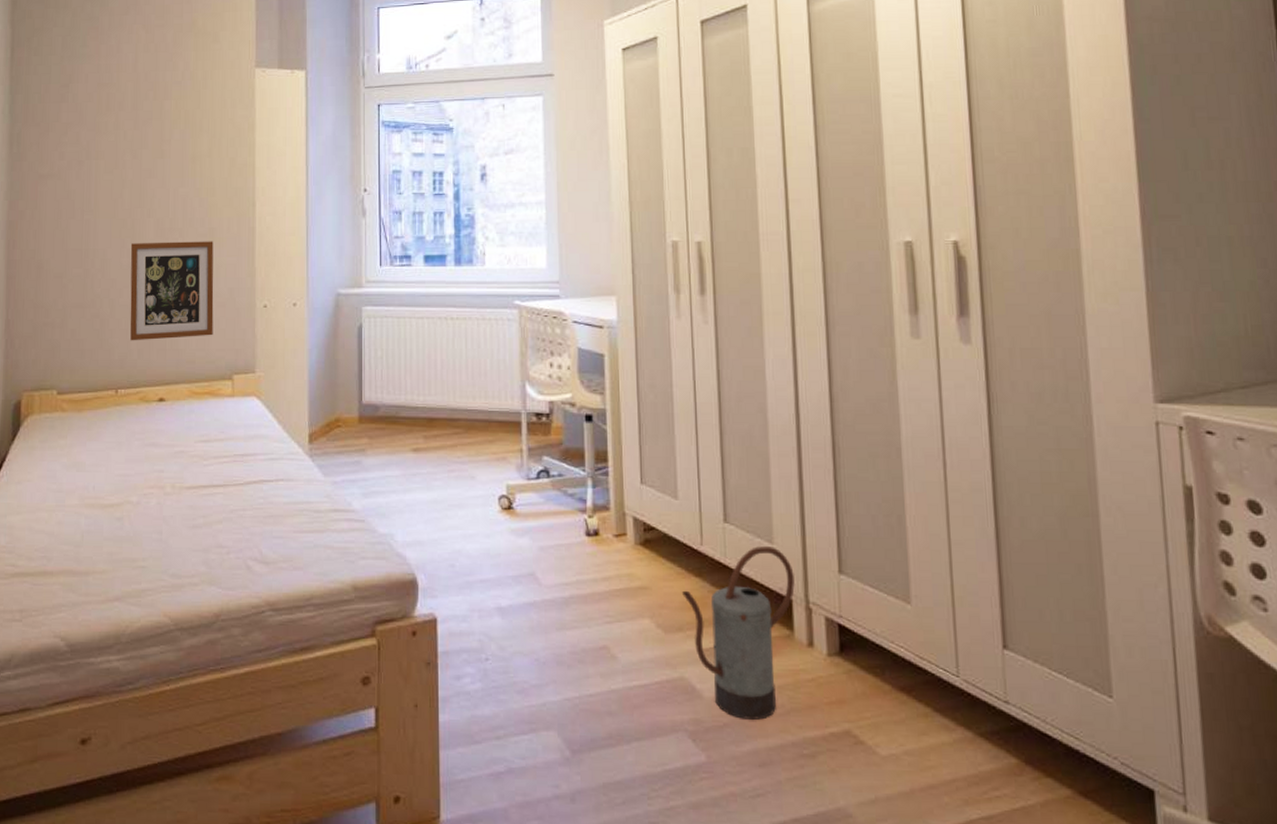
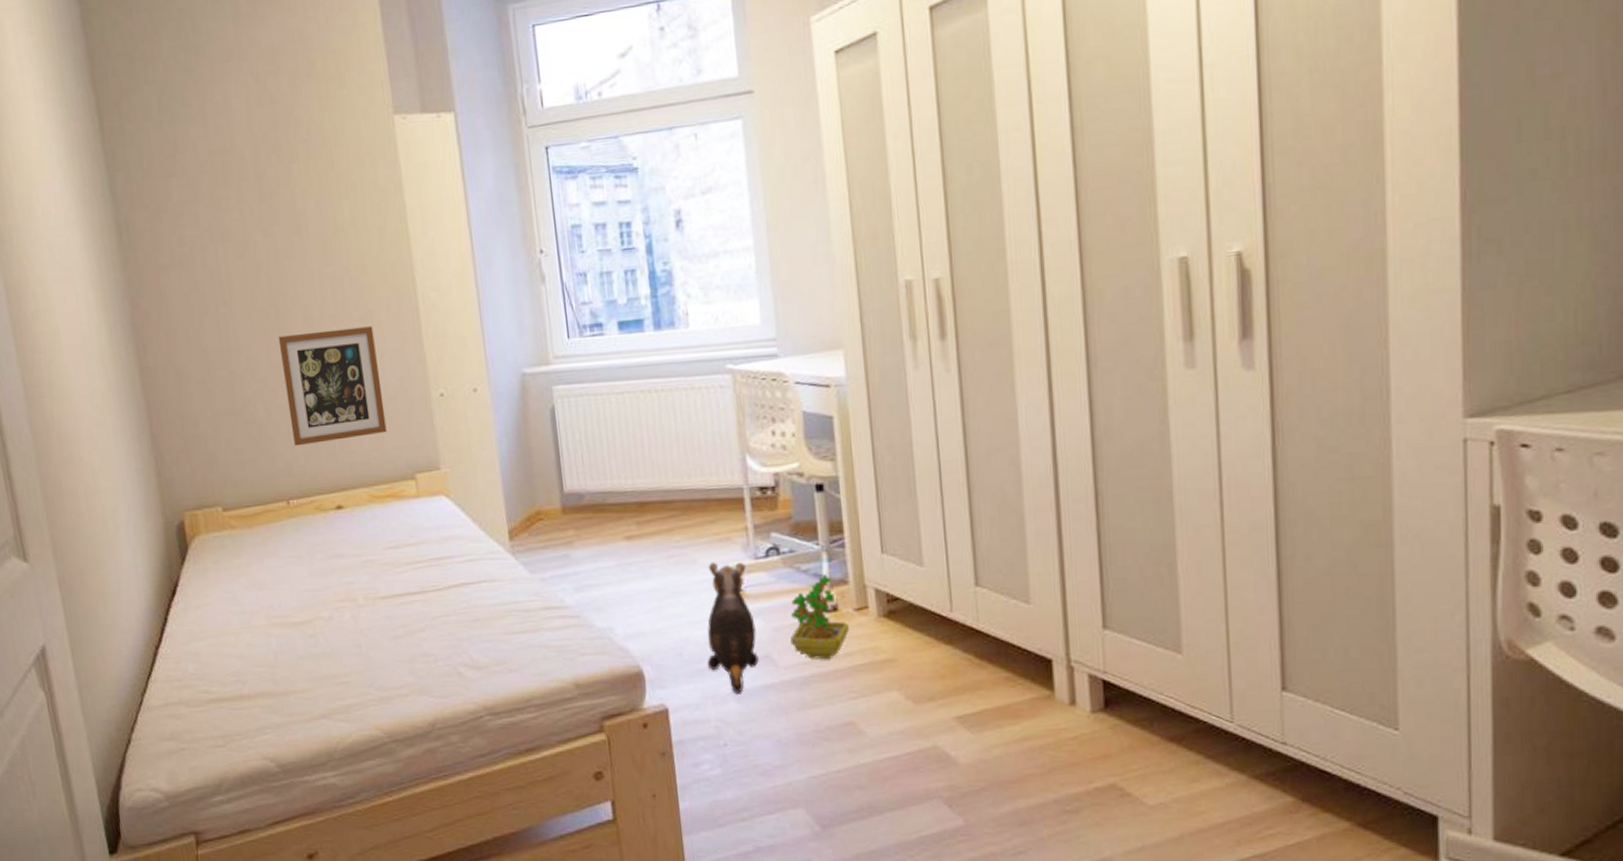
plush toy: none [476,479,524,609] -> present [707,562,759,693]
decorative plant: none [553,499,608,583] -> present [789,574,849,660]
watering can: present [681,546,795,720] -> none [931,607,1055,782]

